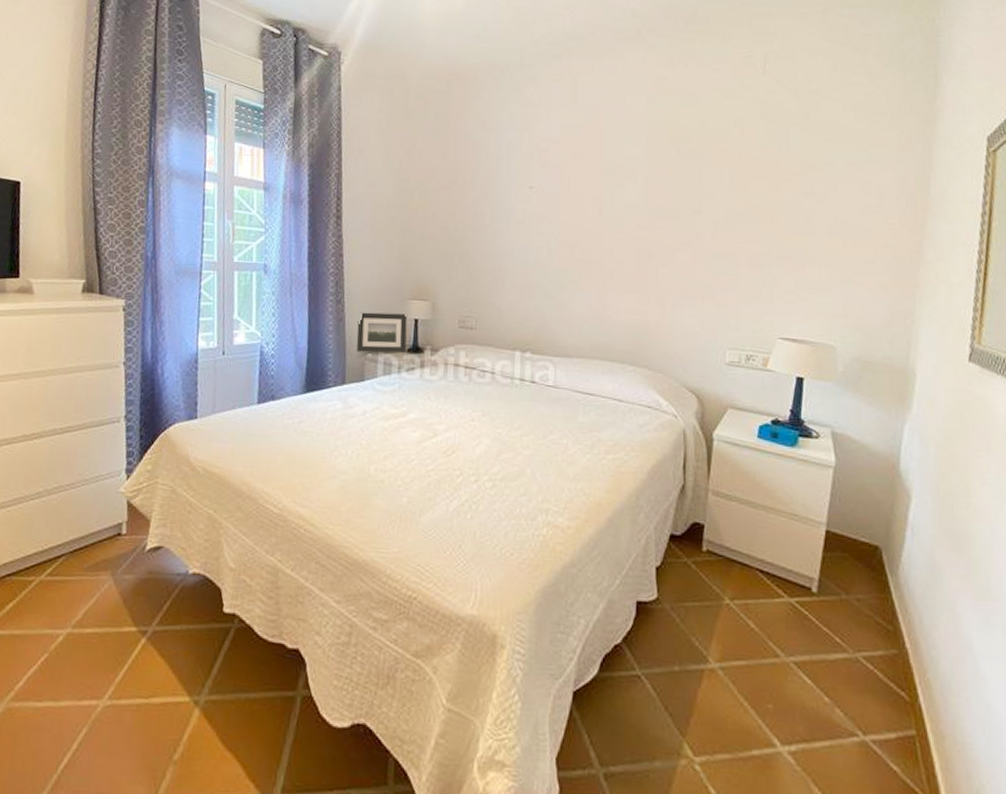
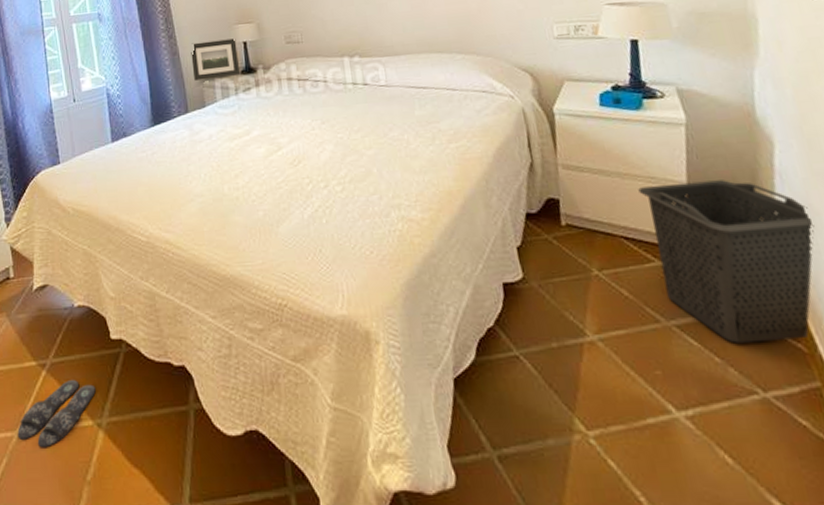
slippers: none [103,650,198,722] -> present [17,379,96,448]
laundry basket: none [780,523,934,688] -> present [638,180,815,343]

